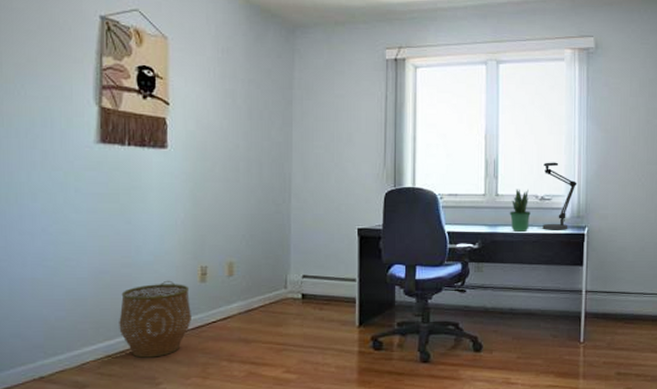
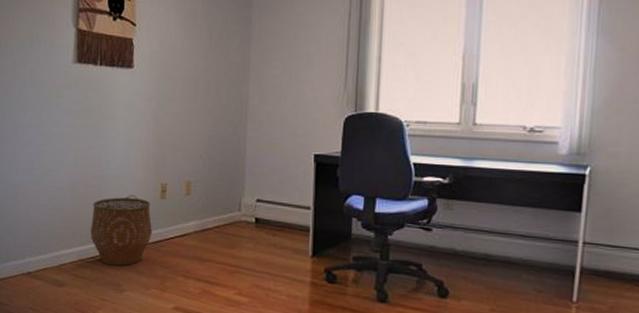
planter: present [509,189,531,232] -> none [488,118,516,168]
desk lamp: present [542,162,577,230] -> none [530,87,580,169]

